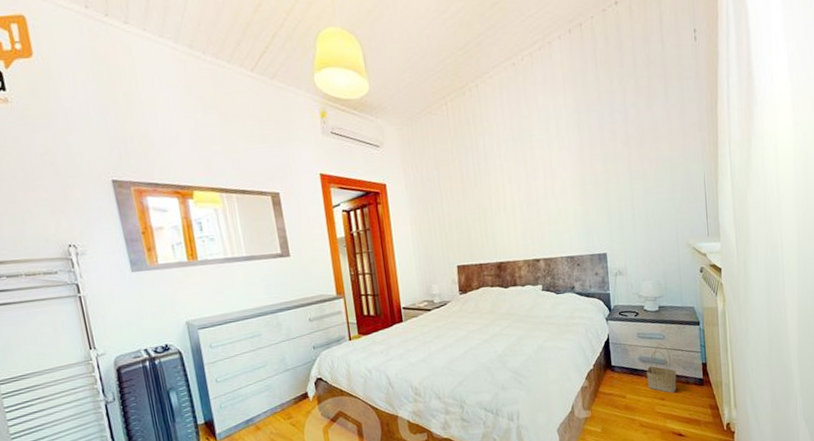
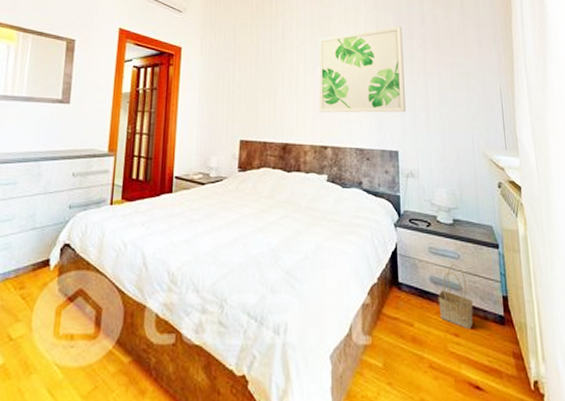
wall art: none [521,127,612,228] -> present [318,26,406,113]

